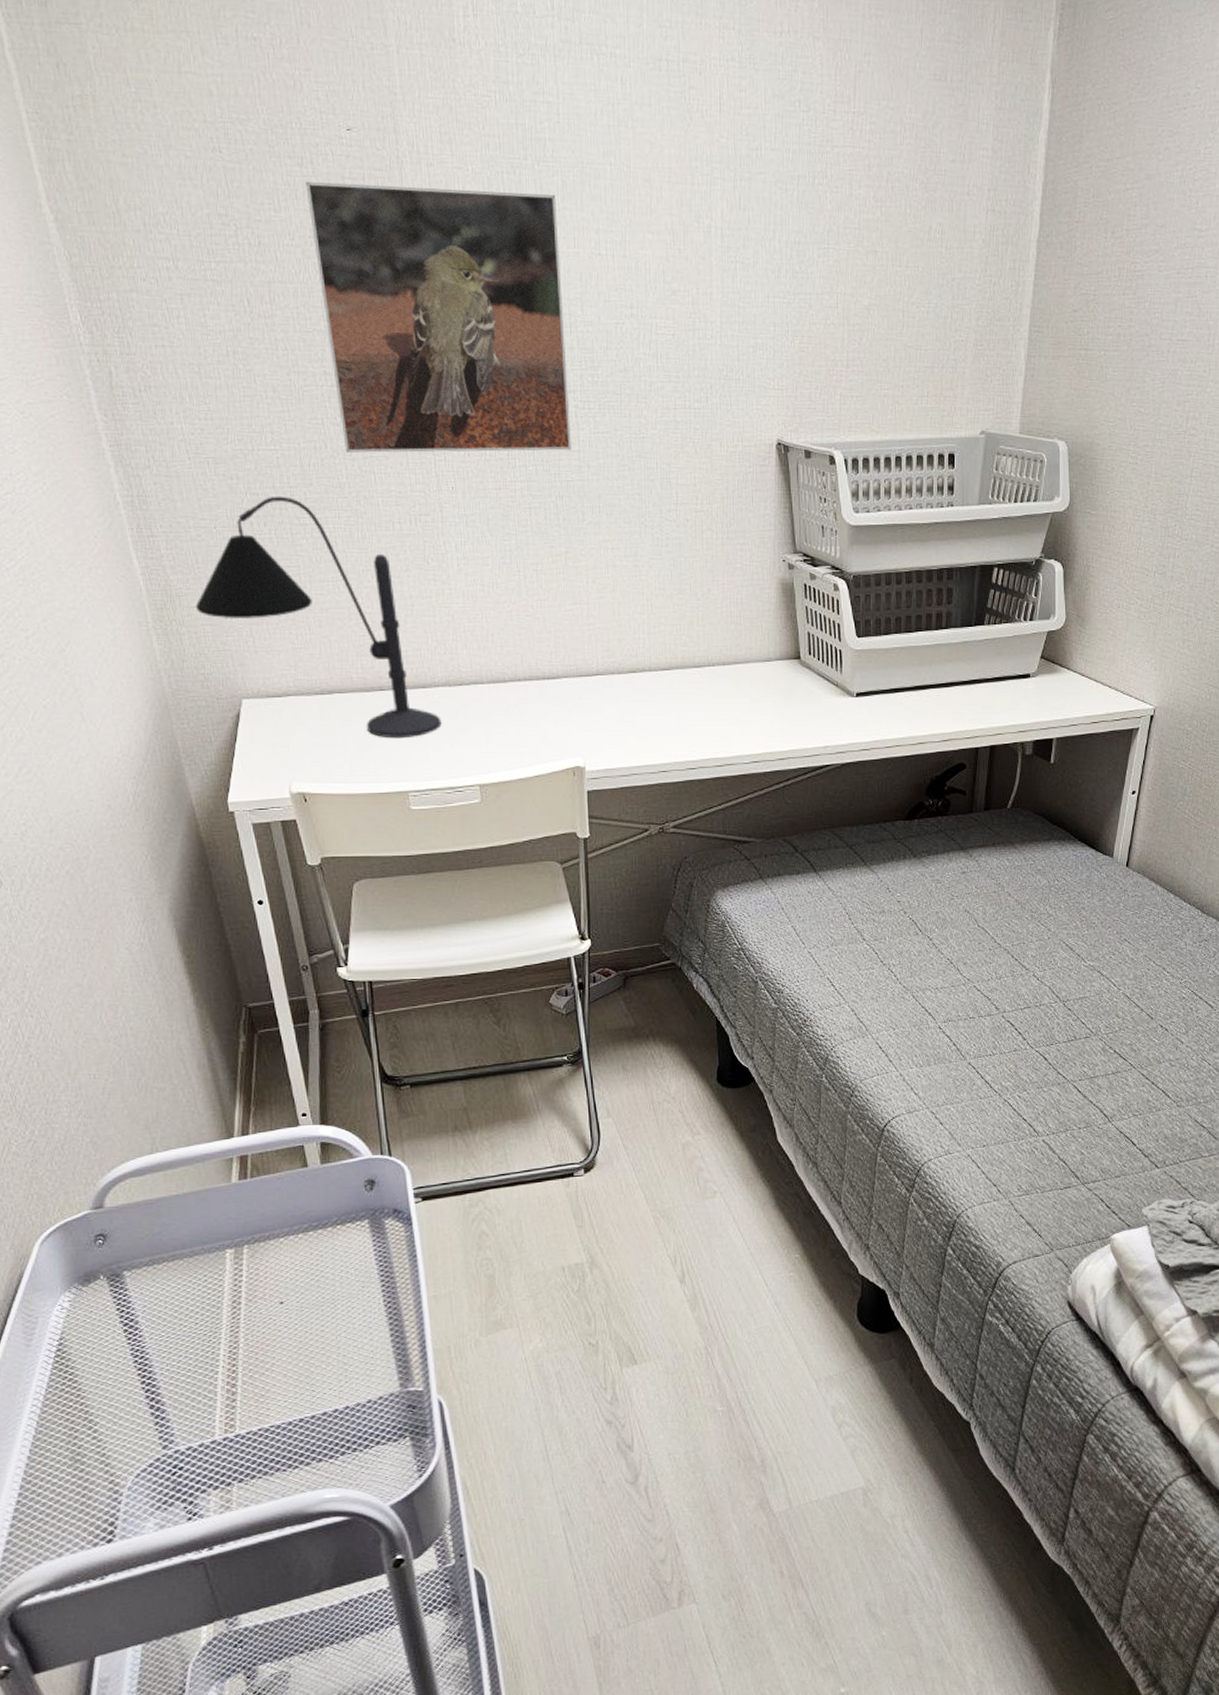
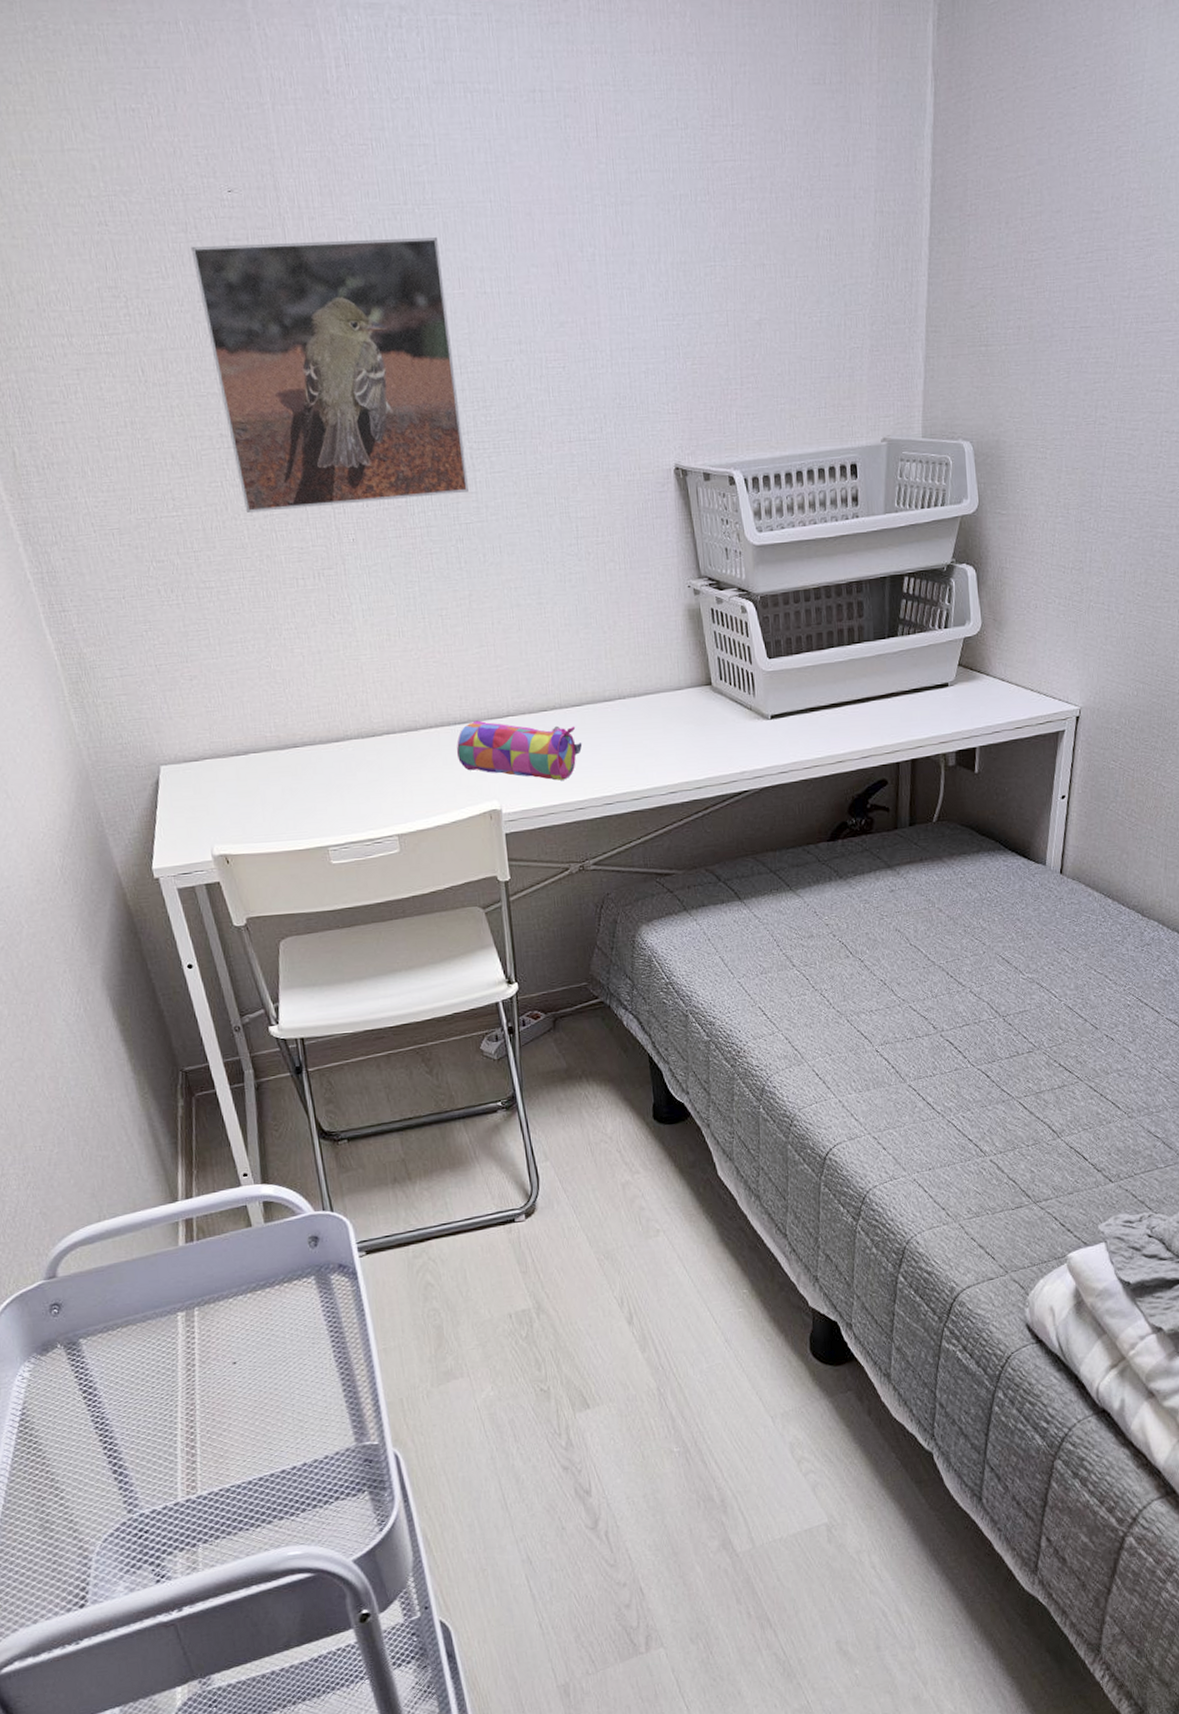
desk lamp: present [195,496,442,738] -> none [109,561,357,794]
pencil case: none [543,677,669,742] -> present [456,720,582,781]

